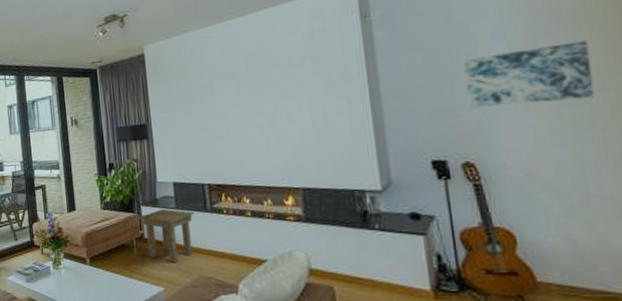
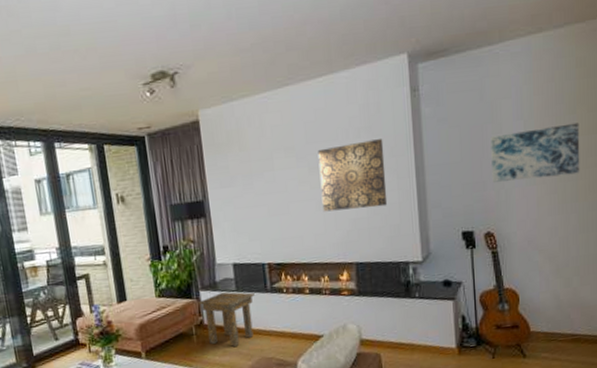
wall art: none [259,65,338,136] -> present [317,139,388,212]

